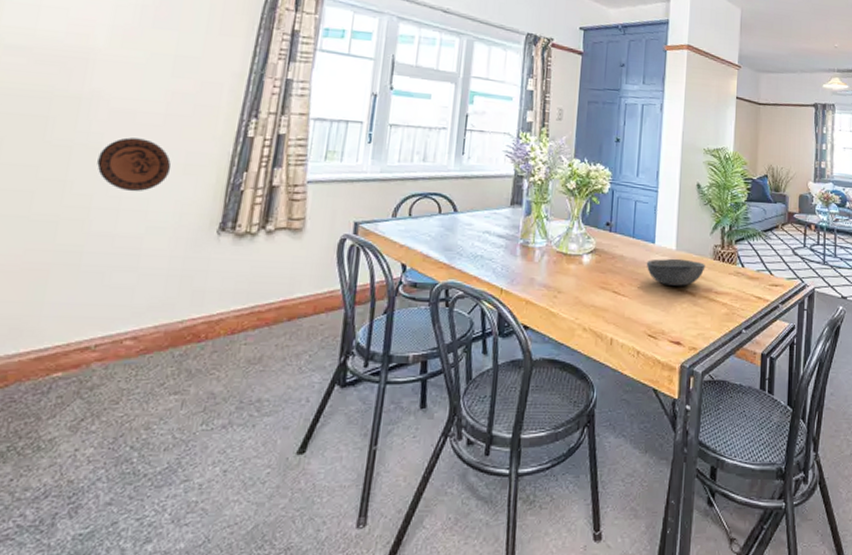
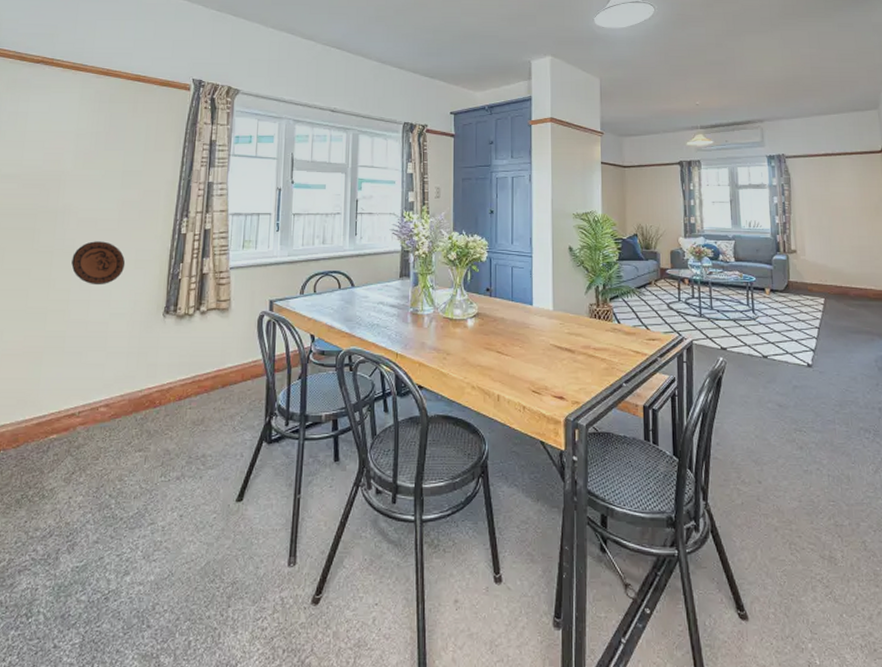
bowl: present [646,258,706,286] -> none [526,318,582,344]

